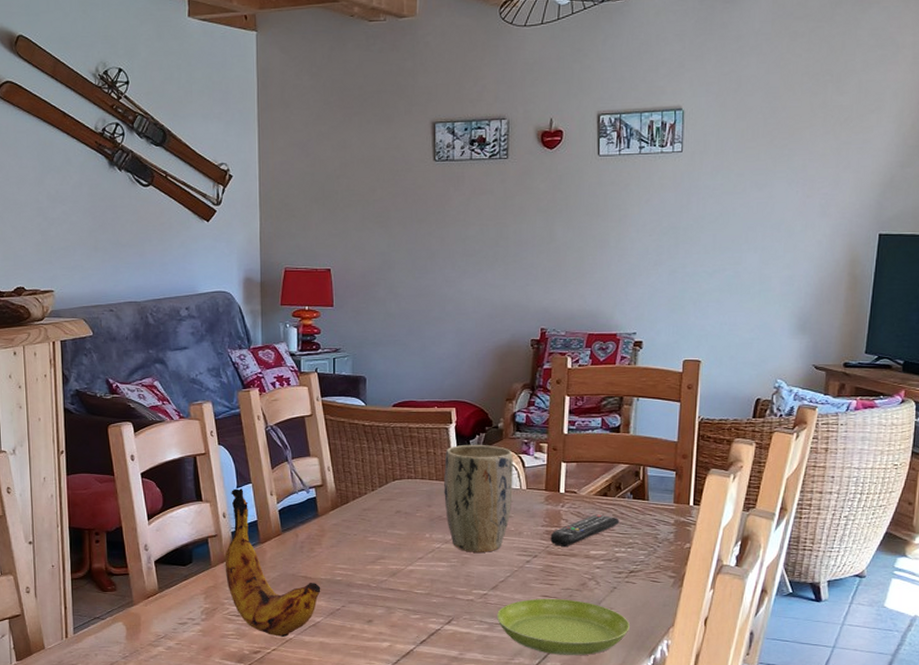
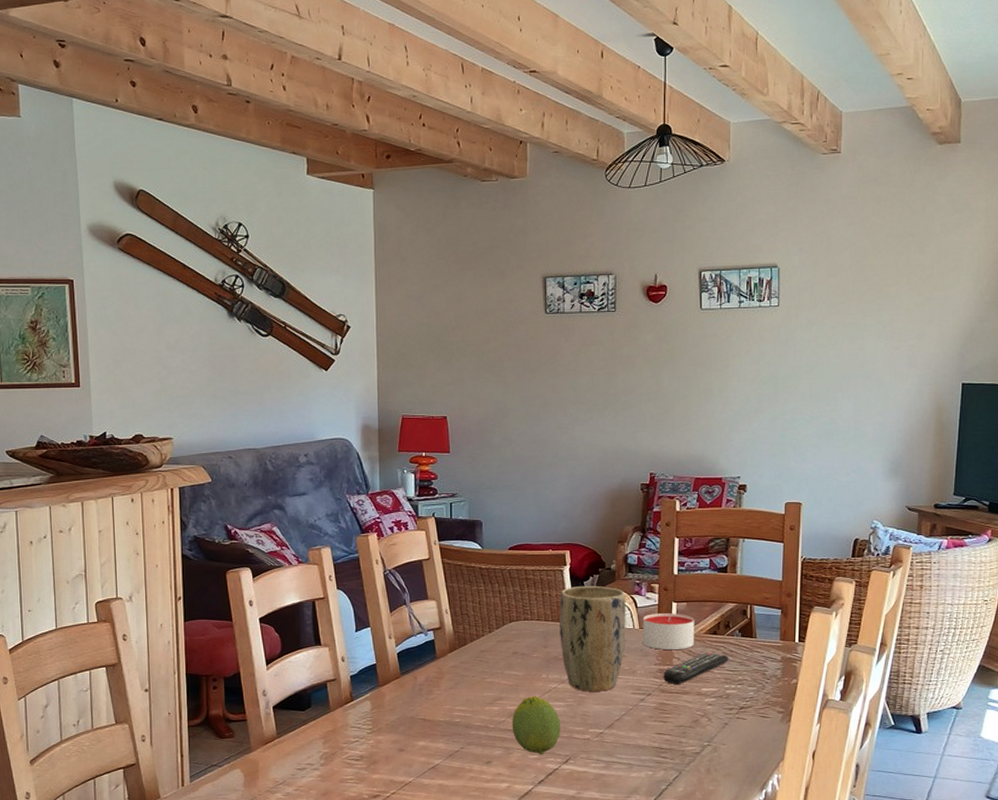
banana: present [224,488,321,638] -> none [343,632,440,781]
fruit: none [394,555,444,615] -> present [512,695,561,755]
saucer: present [496,598,629,656] -> none [612,735,741,792]
candle: none [530,474,584,512] -> present [643,613,695,651]

